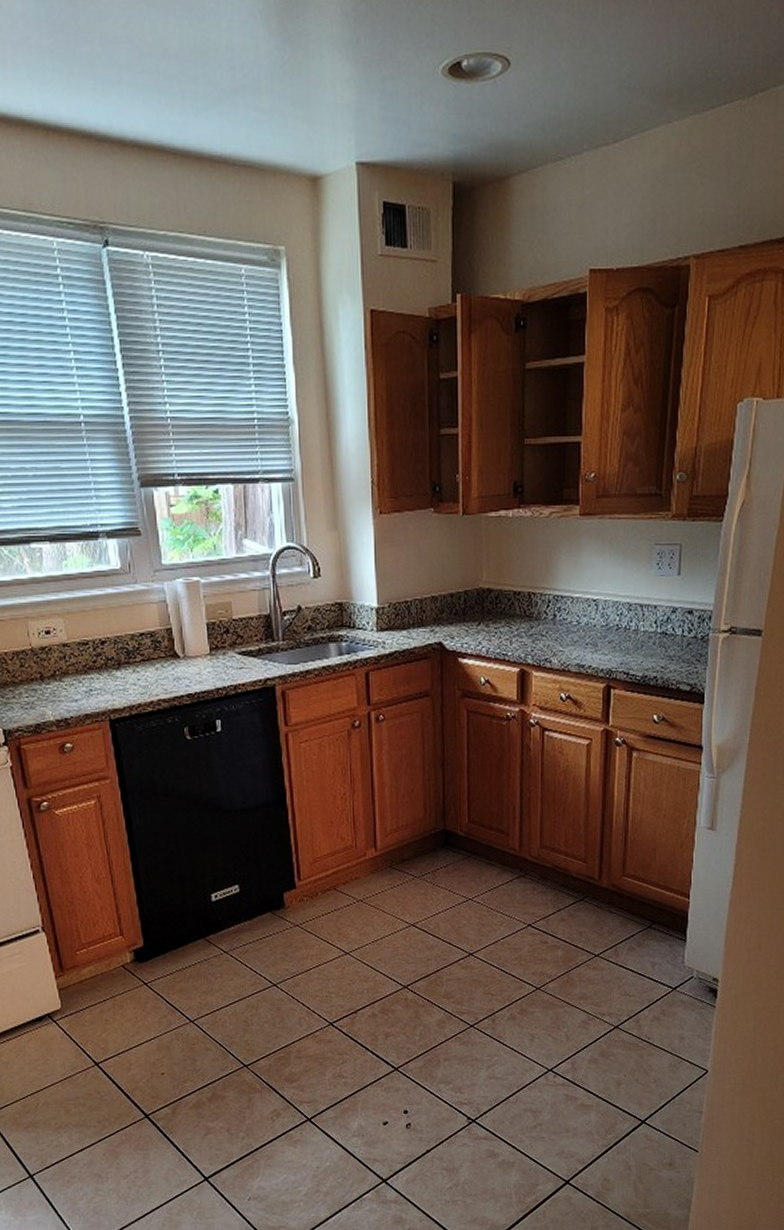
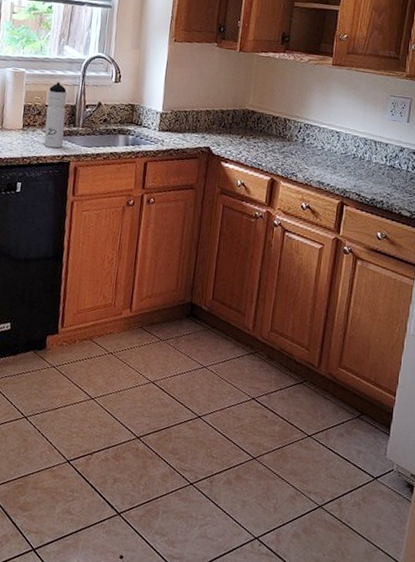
water bottle: none [233,588,264,672] -> present [43,82,68,148]

